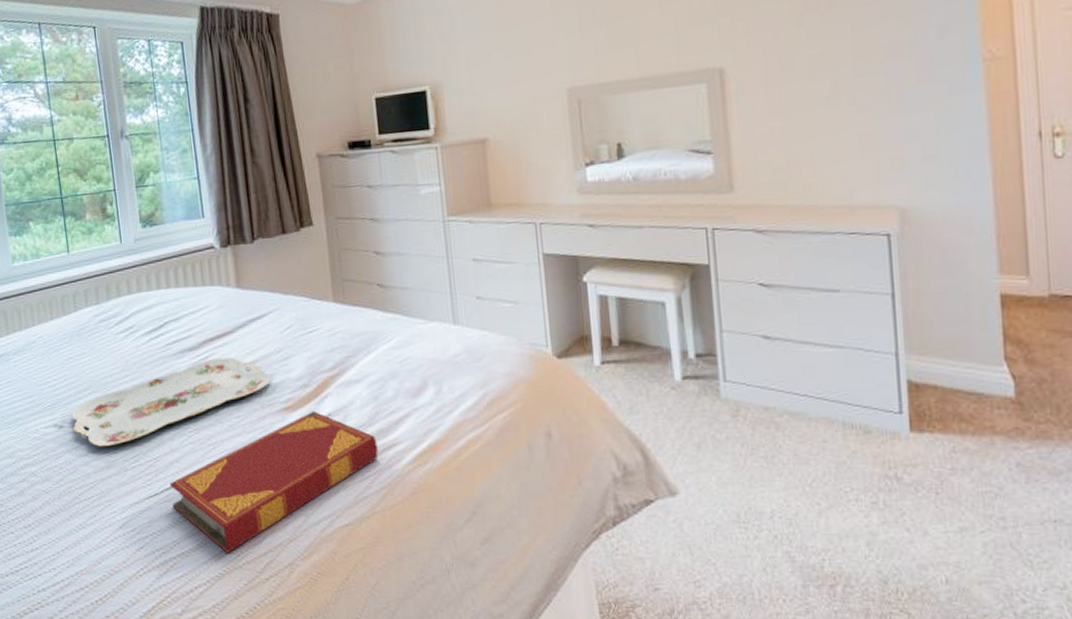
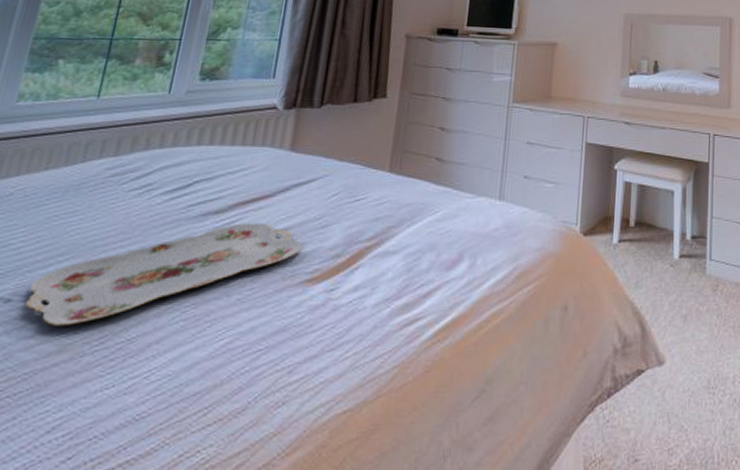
hardback book: present [169,410,379,553] -> none [132,282,400,457]

